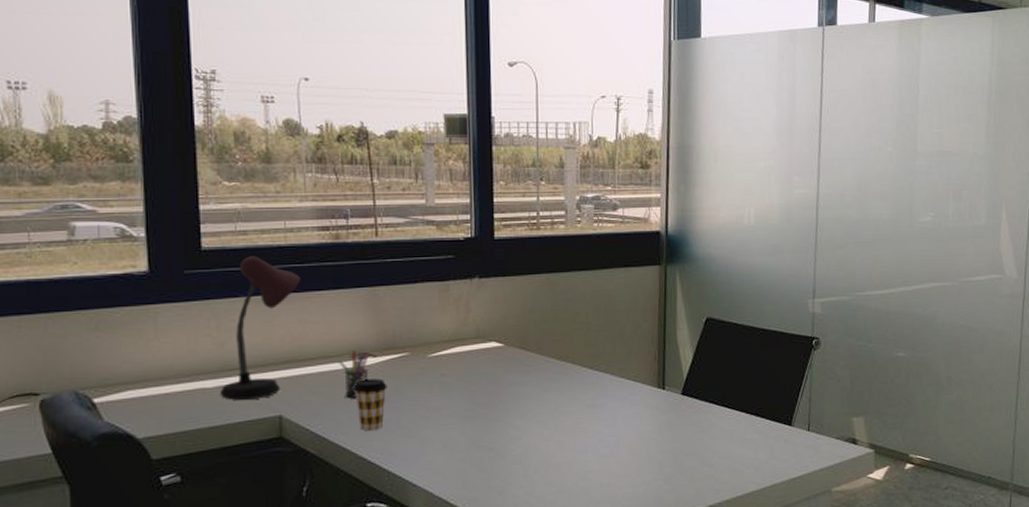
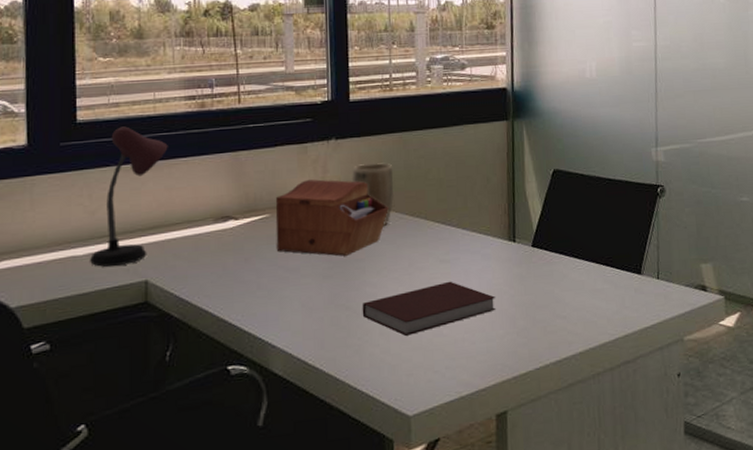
pen holder: present [338,350,369,398] -> none [201,214,231,261]
coffee cup: present [353,378,387,431] -> none [216,241,248,293]
sewing box: none [415,319,534,398] -> present [275,179,389,256]
plant pot: none [496,303,541,368] -> present [351,162,394,226]
notebook: none [505,426,644,479] -> present [362,281,496,336]

